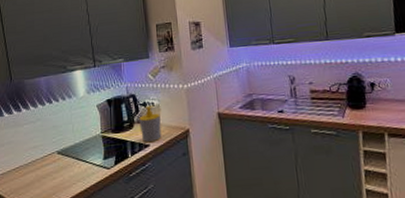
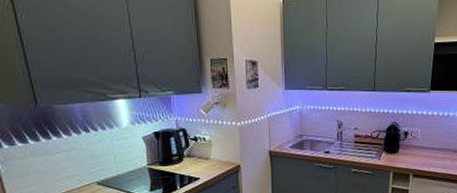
soap bottle: present [139,105,162,143] -> none [189,140,212,176]

